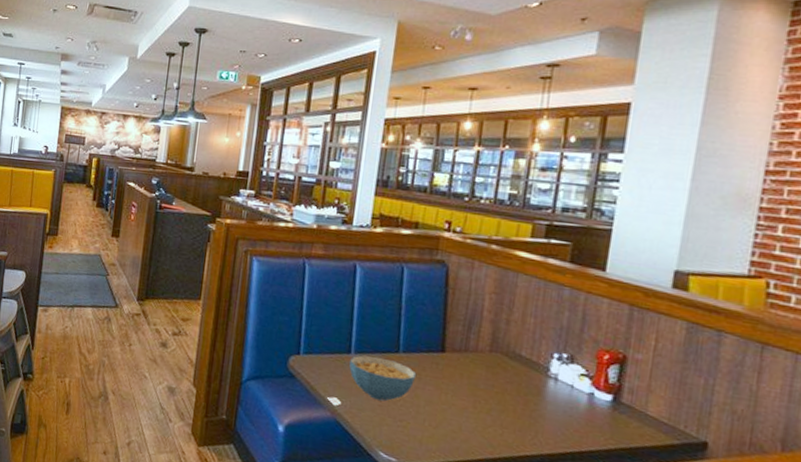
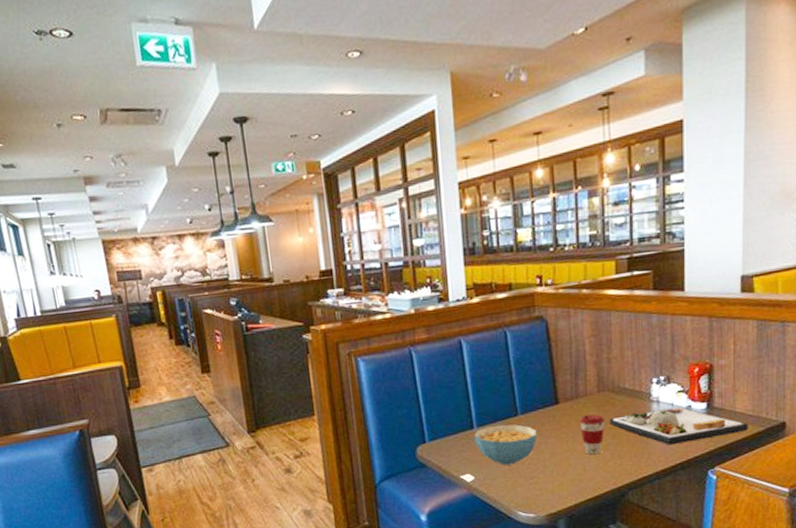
coffee cup: none [463,371,492,417] -> present [579,414,605,455]
dinner plate: none [496,382,661,440] -> present [609,406,748,445]

